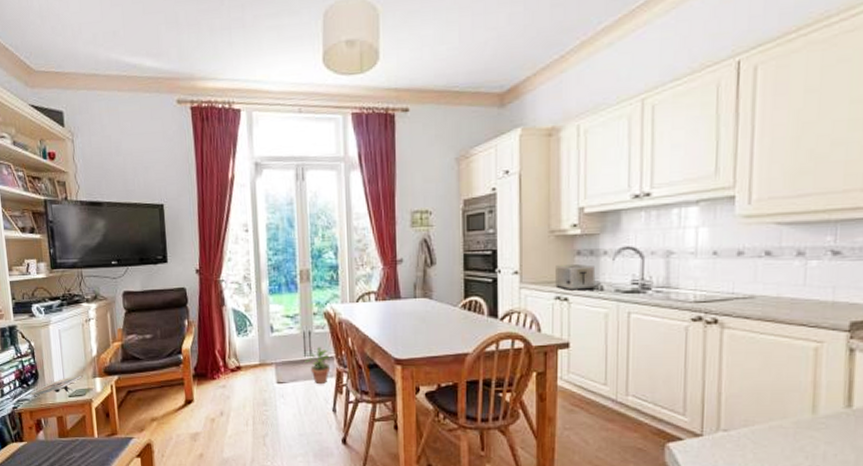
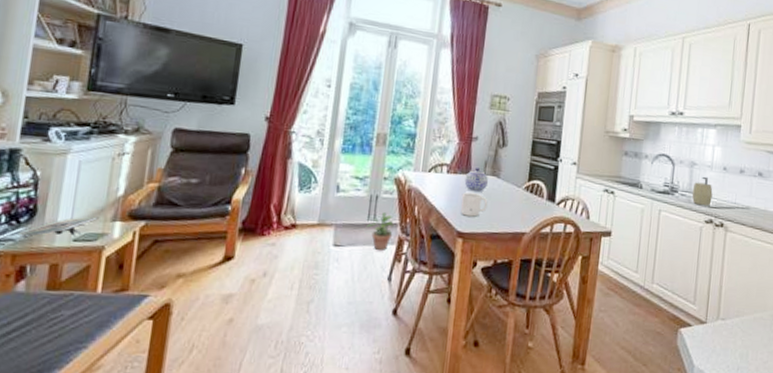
mug: none [394,318,423,342] -> present [460,192,488,217]
teapot: none [395,290,421,317] -> present [464,166,489,193]
toaster: present [555,264,596,292] -> none [605,162,638,187]
soap dispenser: none [670,266,700,302] -> present [692,176,713,206]

